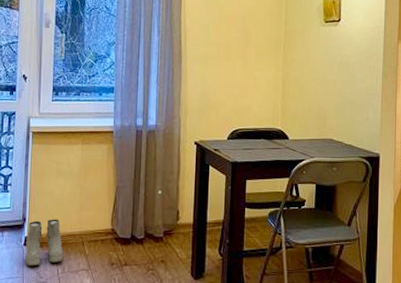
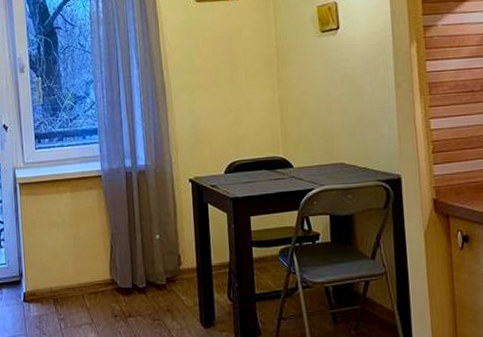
boots: present [25,219,63,267] -> none [25,272,64,323]

